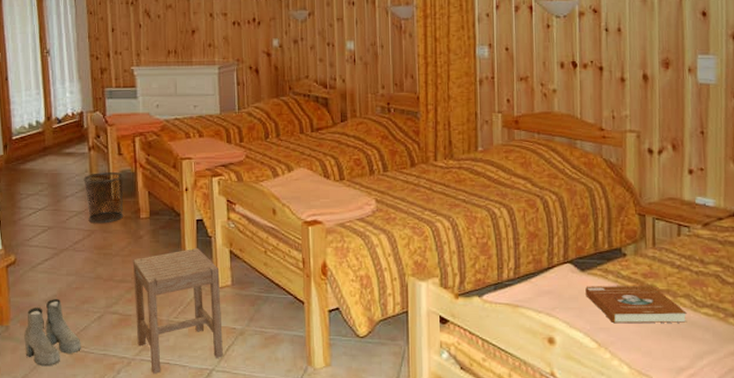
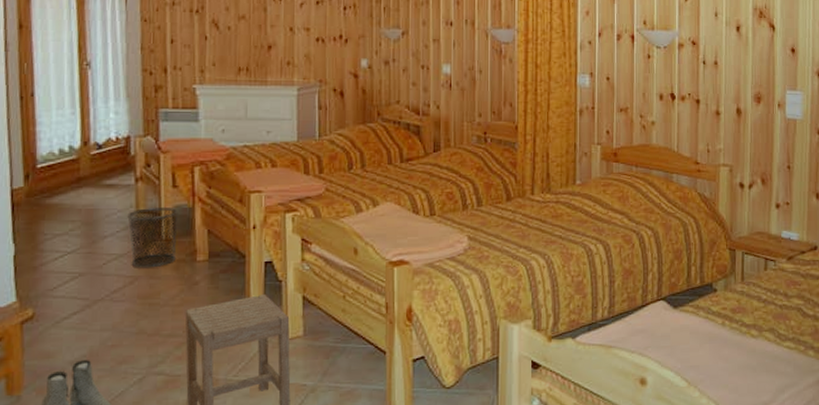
book: present [585,286,687,324] -> none [677,321,771,361]

